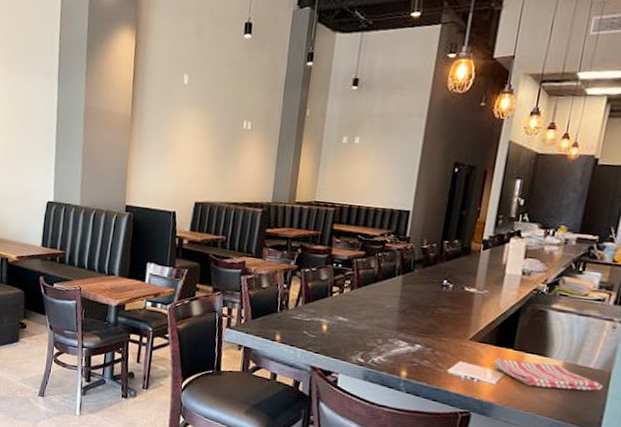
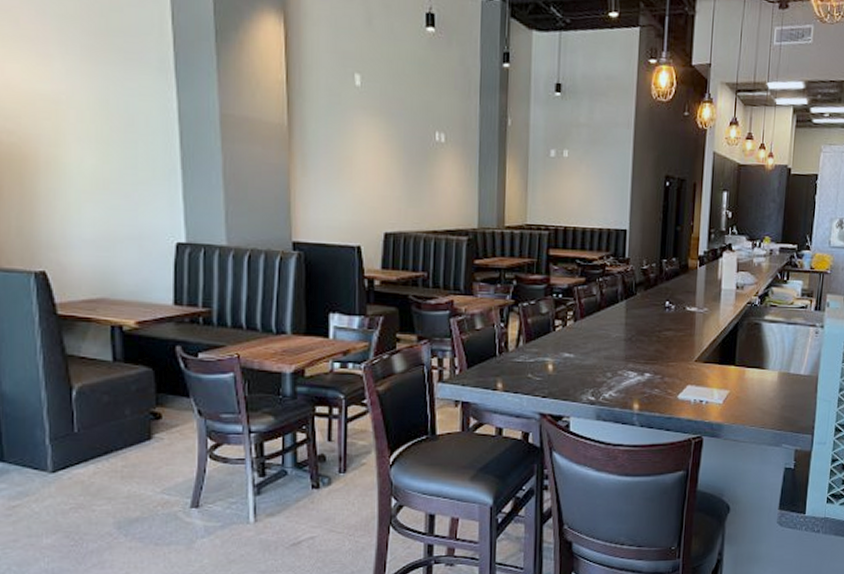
dish towel: present [494,357,603,391] -> none [720,375,813,401]

